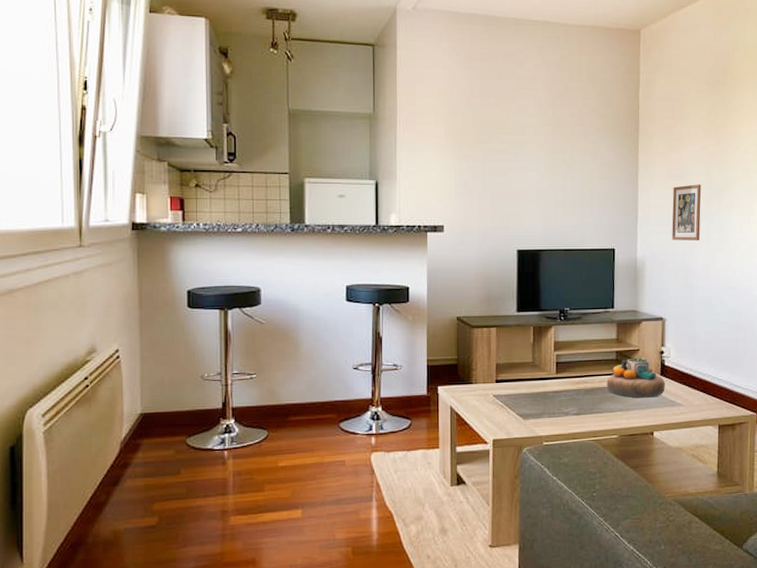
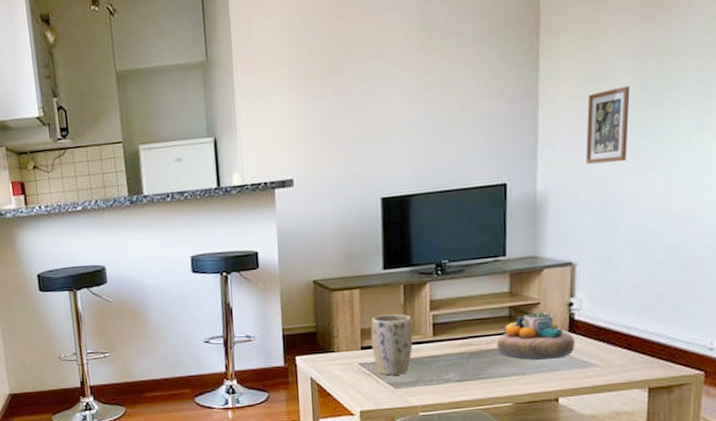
plant pot: none [504,352,540,408] -> present [370,314,413,376]

